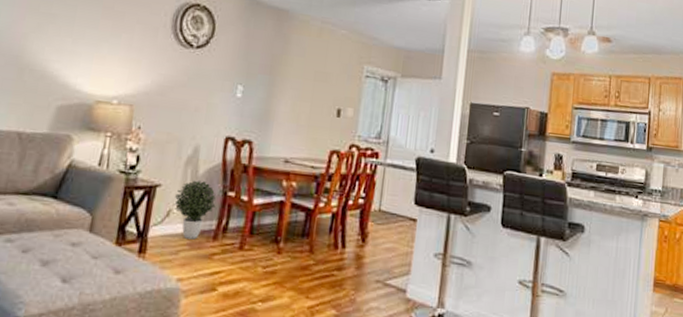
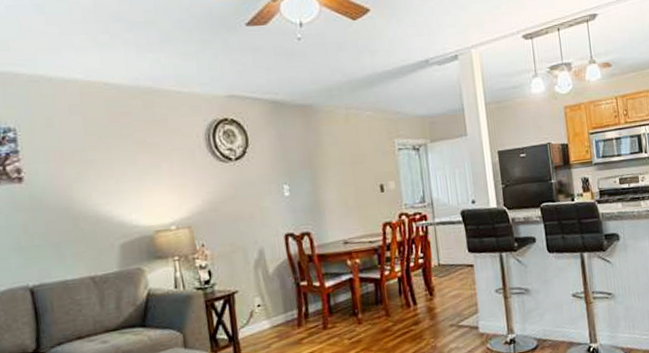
potted plant: present [174,180,216,240] -> none [253,278,293,333]

